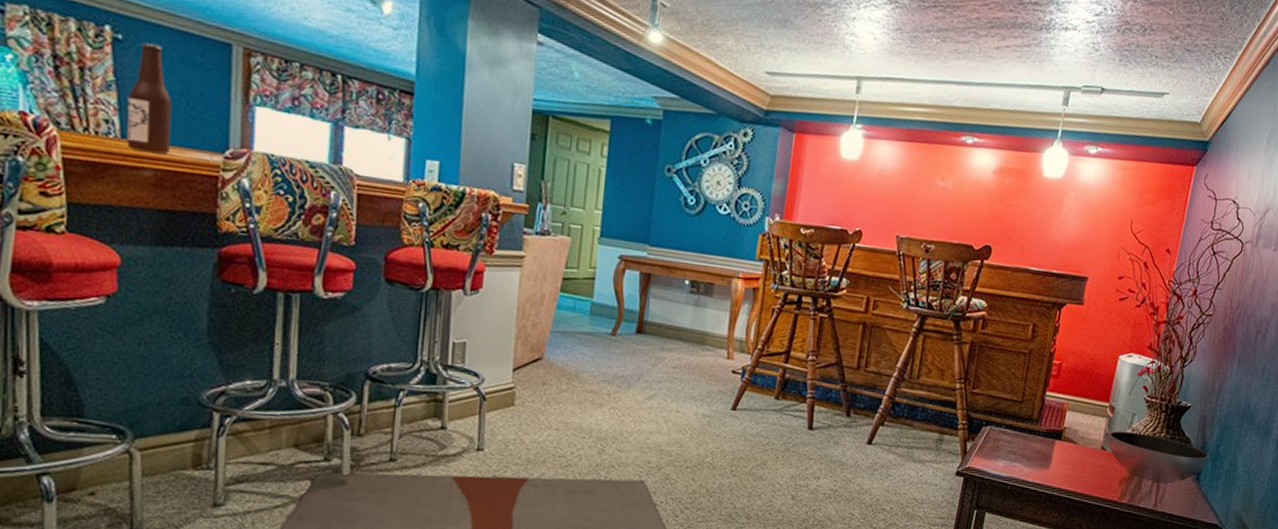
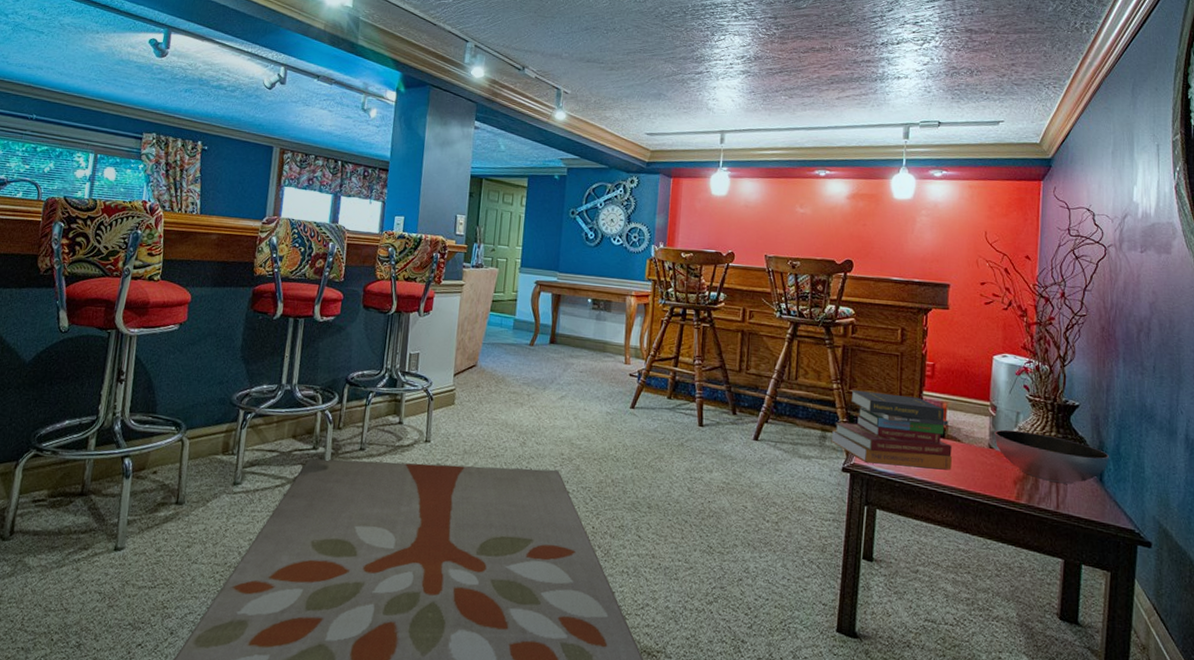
root beer bottle: present [127,42,173,154] -> none [203,150,234,223]
books: none [947,390,1067,472] -> present [831,390,952,470]

